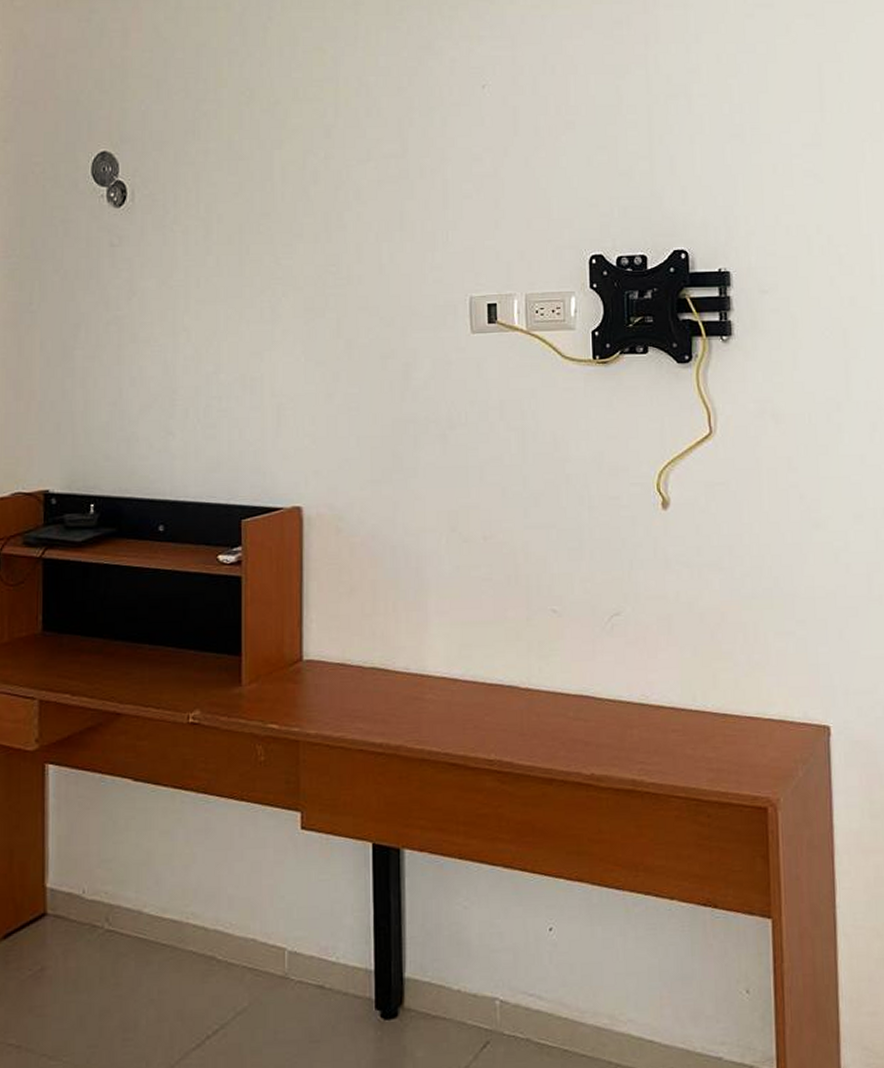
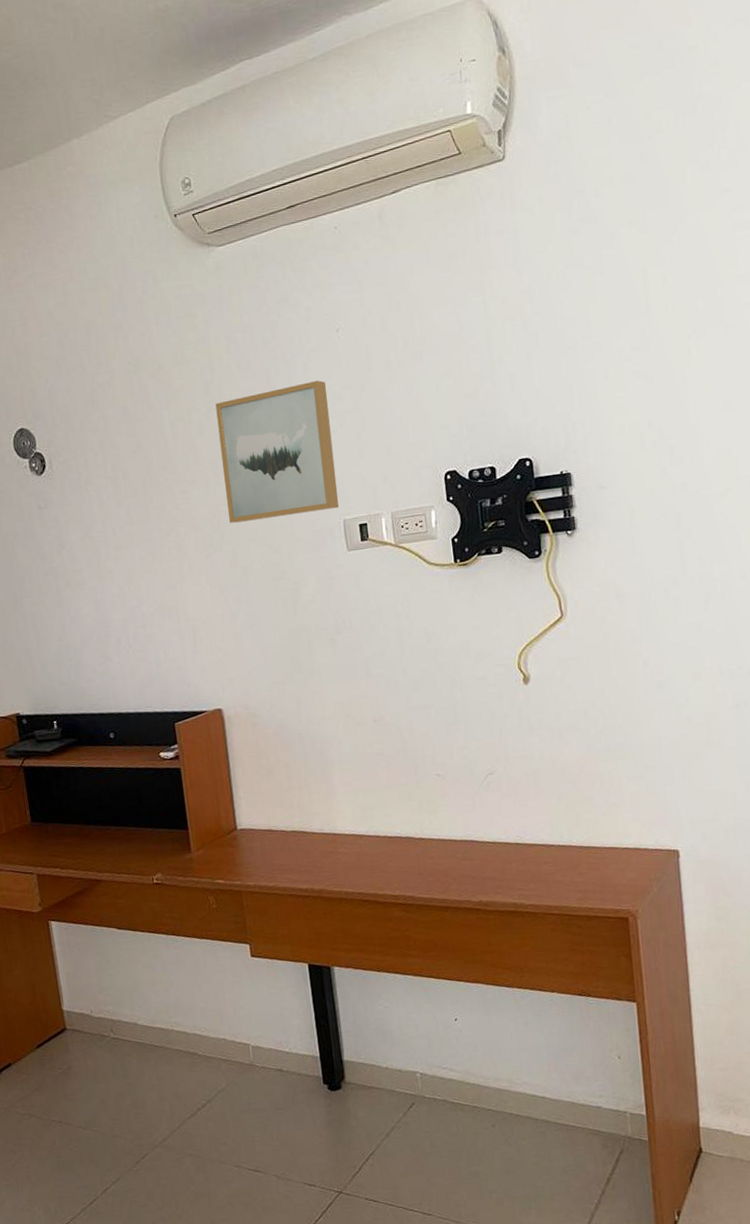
wall art: none [336,137,467,288] -> present [215,380,340,523]

